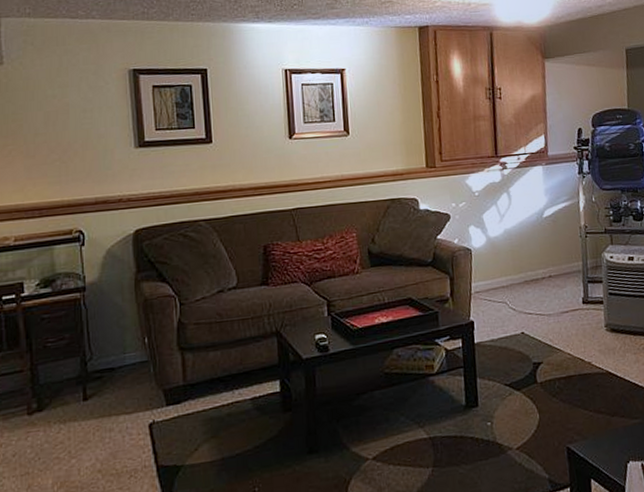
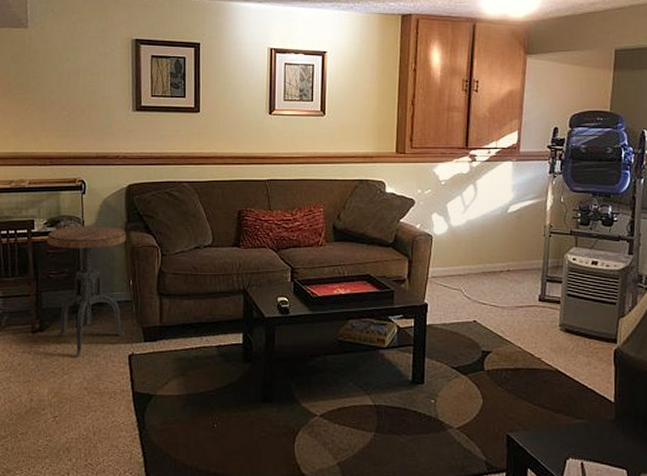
side table: none [41,279,143,435] -> present [47,226,127,356]

